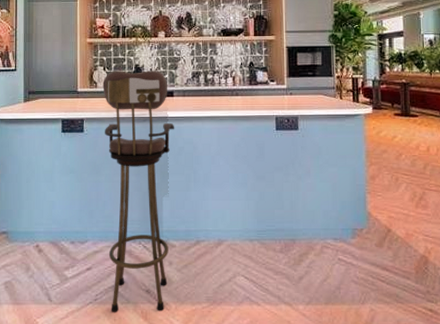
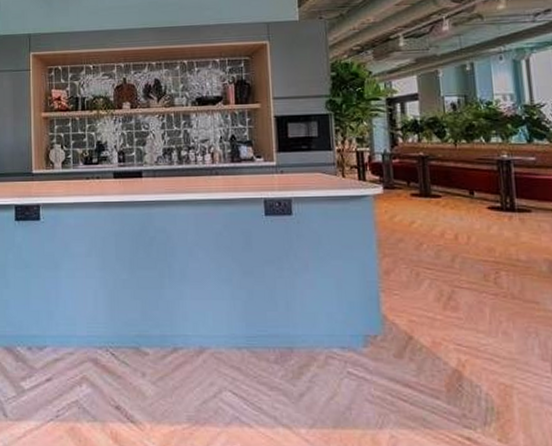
bar stool: present [103,70,175,312] -> none [60,147,145,432]

